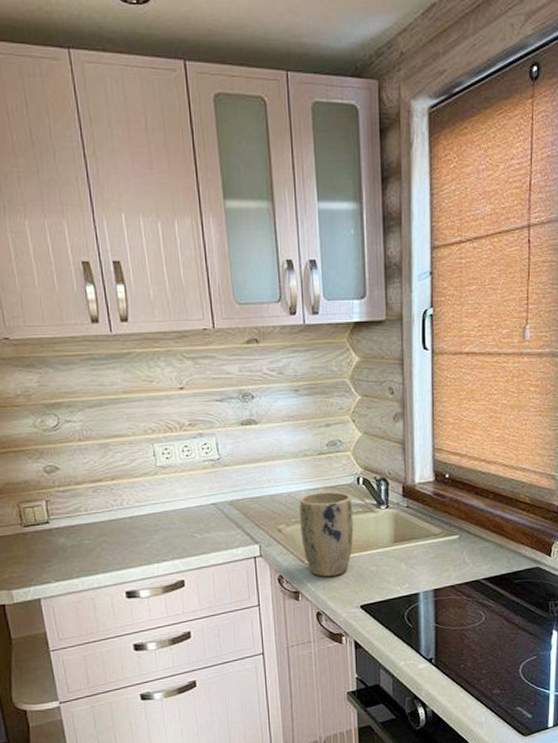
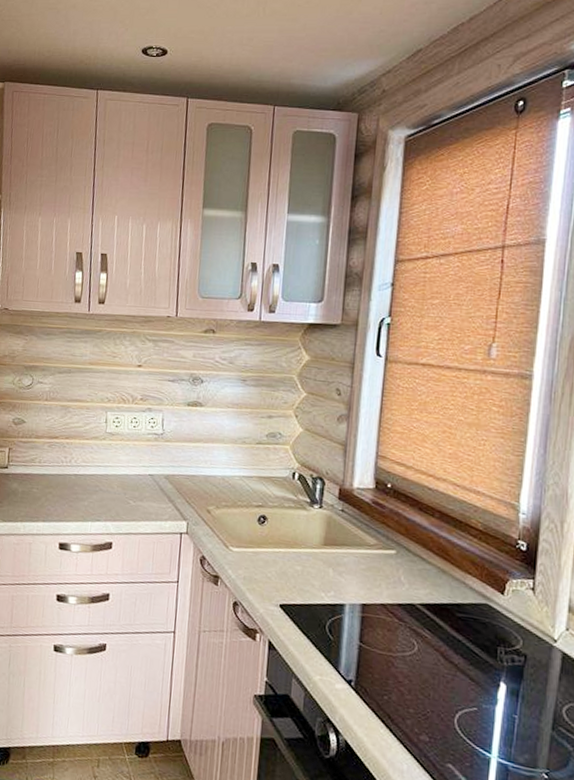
plant pot: present [299,492,354,578] -> none [228,480,285,568]

